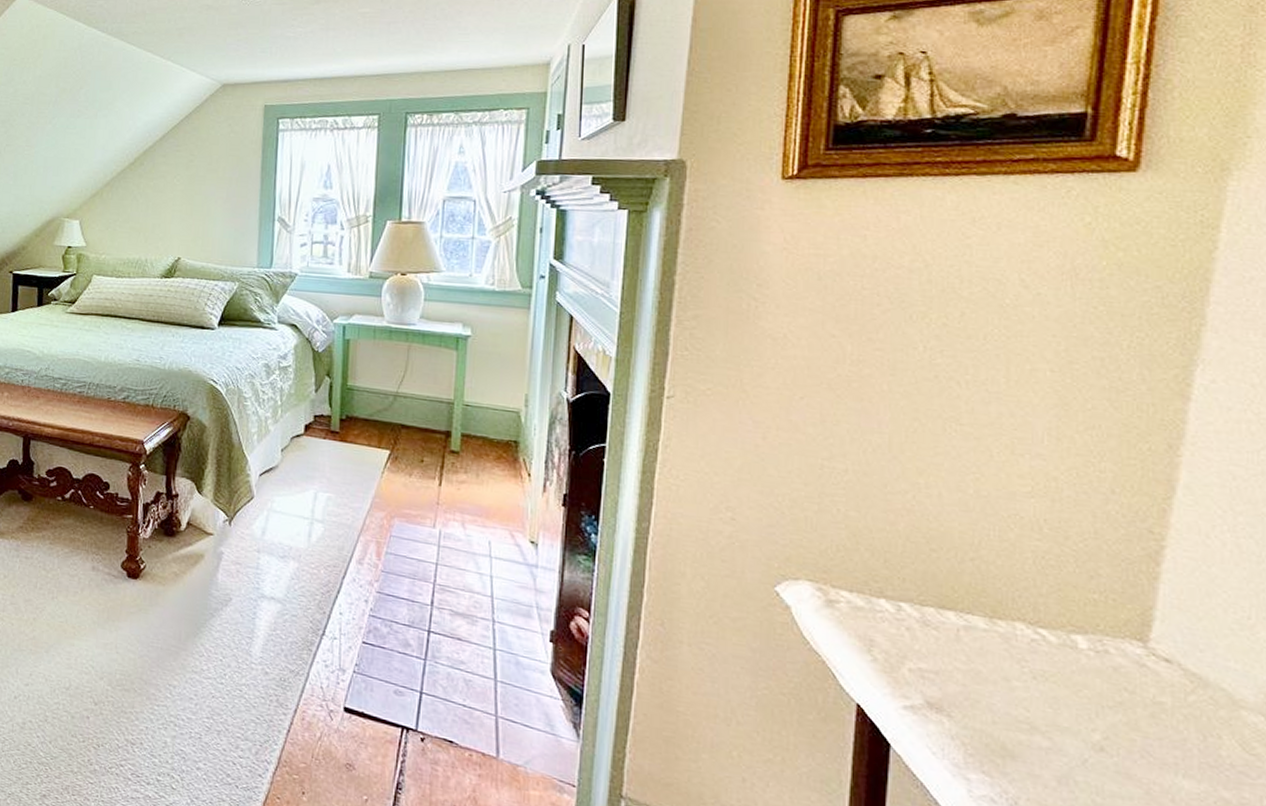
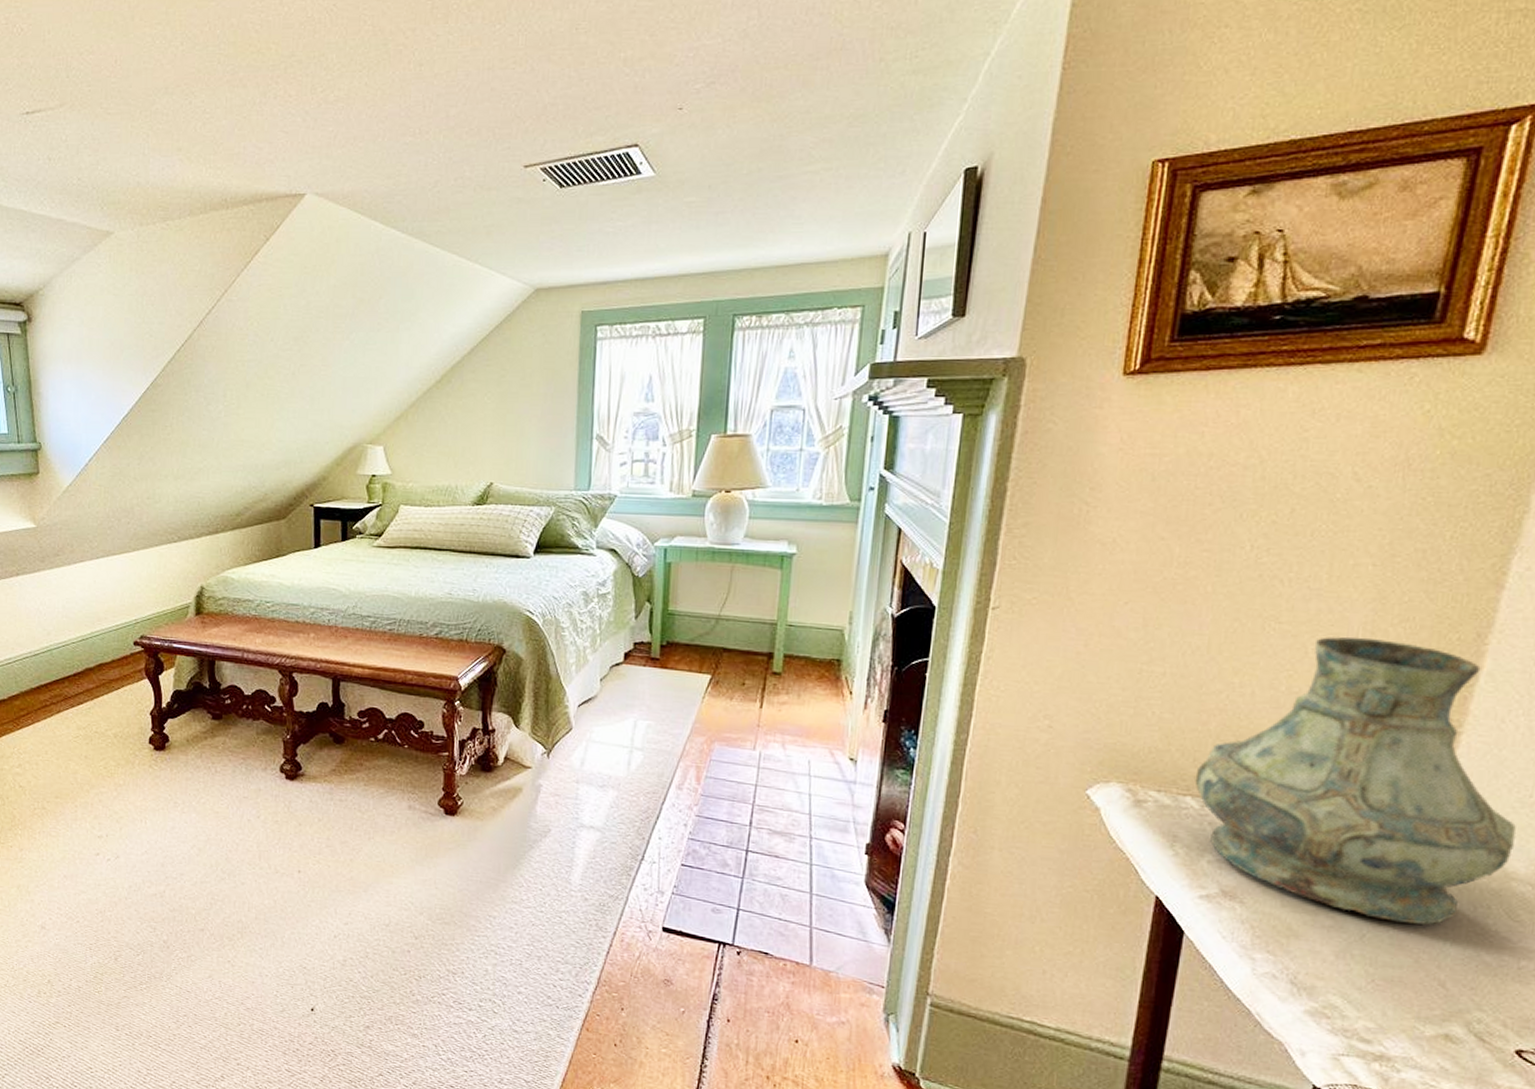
vase: none [888,441,1239,754] -> present [1195,637,1517,926]

